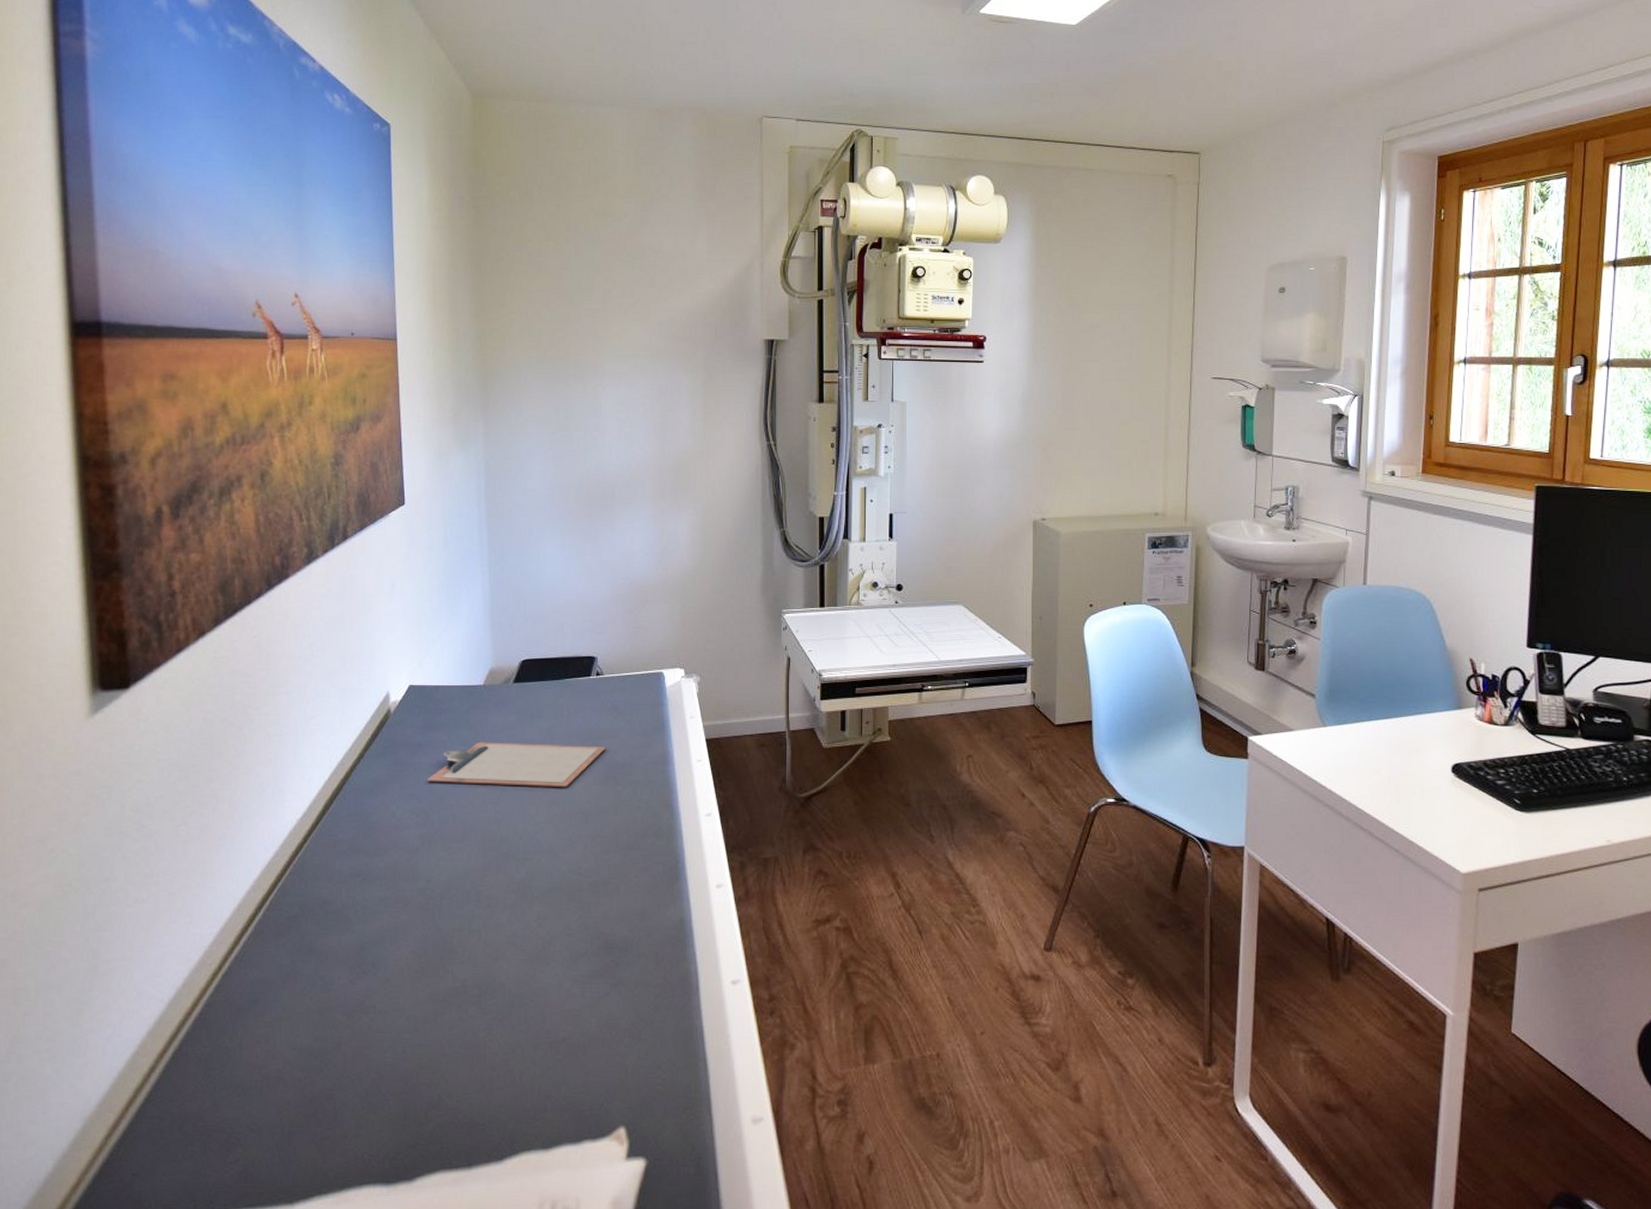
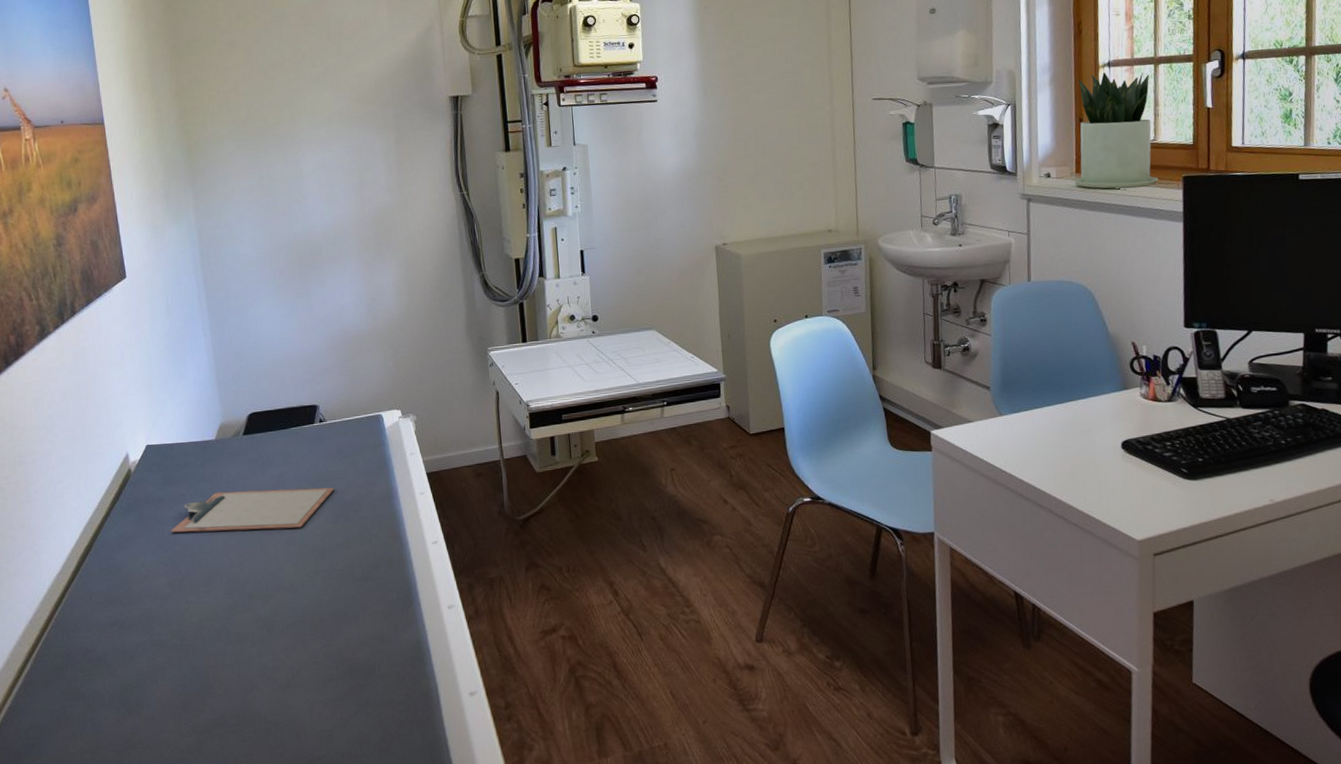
planter: none [1418,369,1510,495] -> present [1072,72,1159,189]

